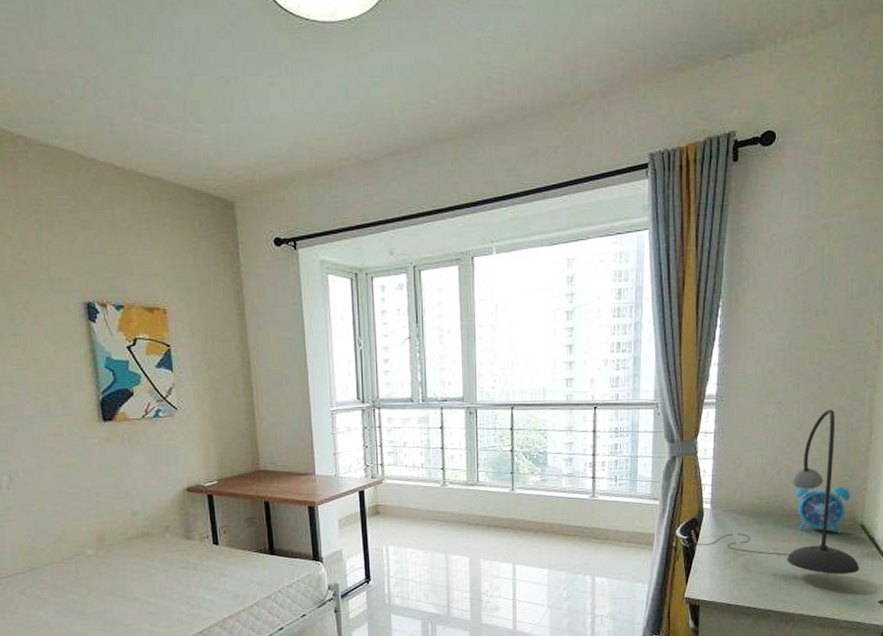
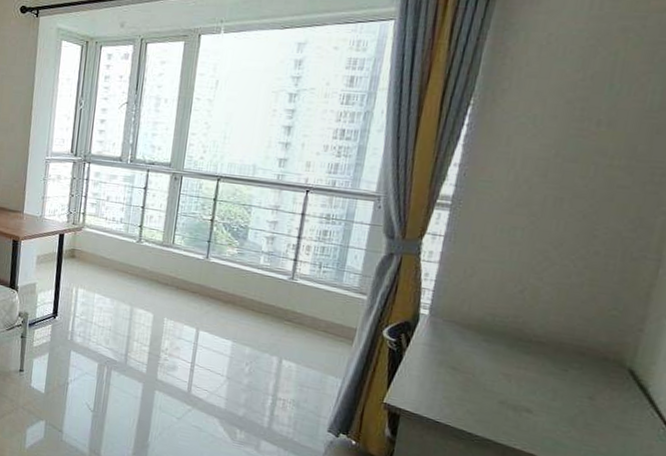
desk lamp: present [673,409,860,575] -> none [376,232,622,424]
alarm clock: present [796,478,851,534] -> none [541,308,620,374]

